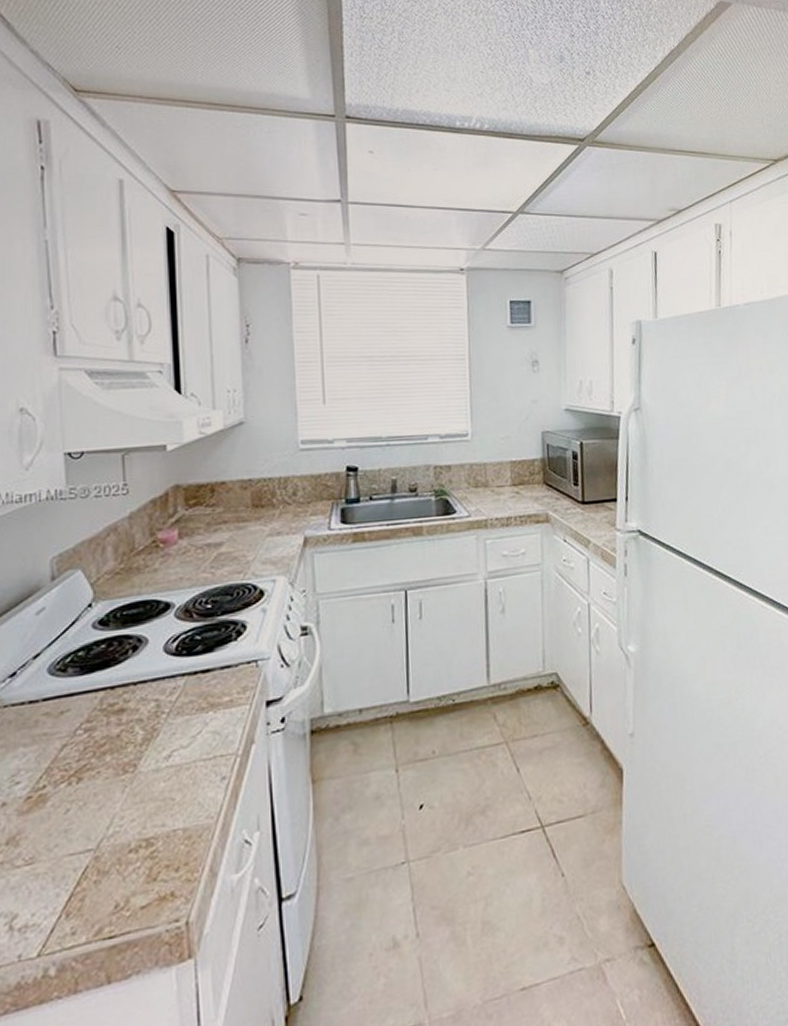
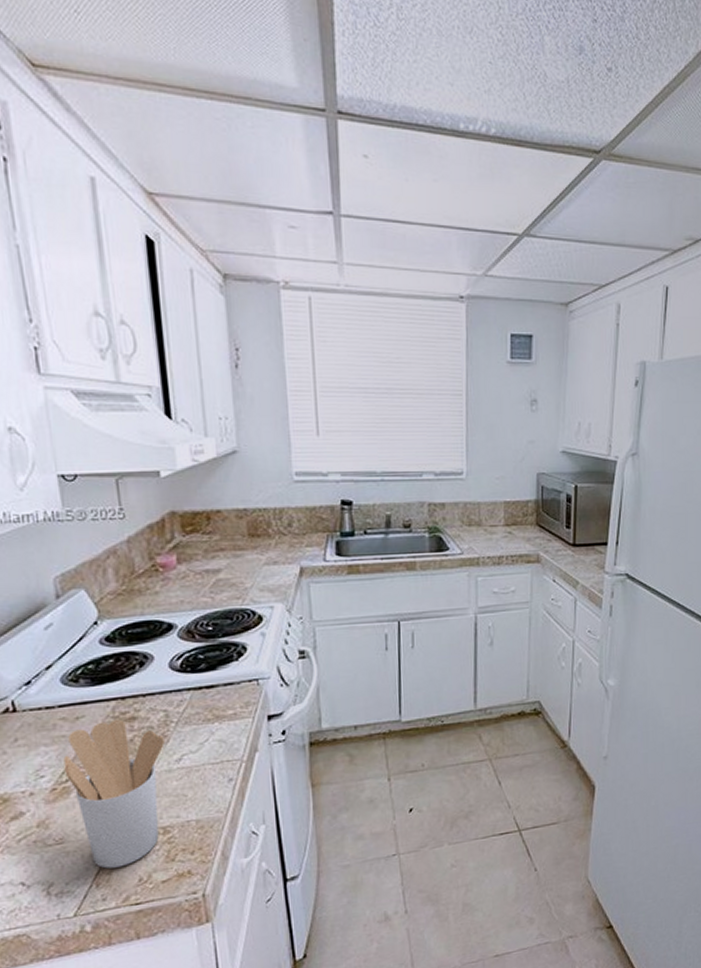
utensil holder: none [43,711,154,894] -> present [63,719,164,869]

